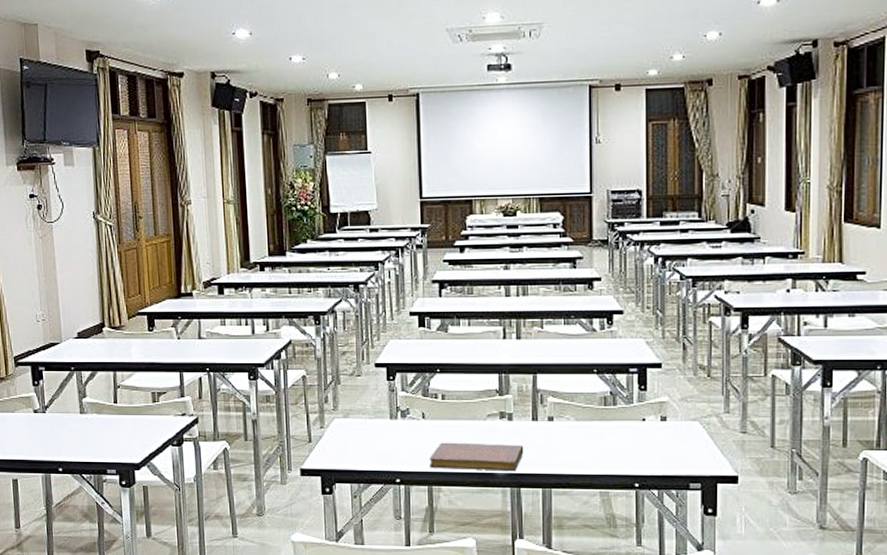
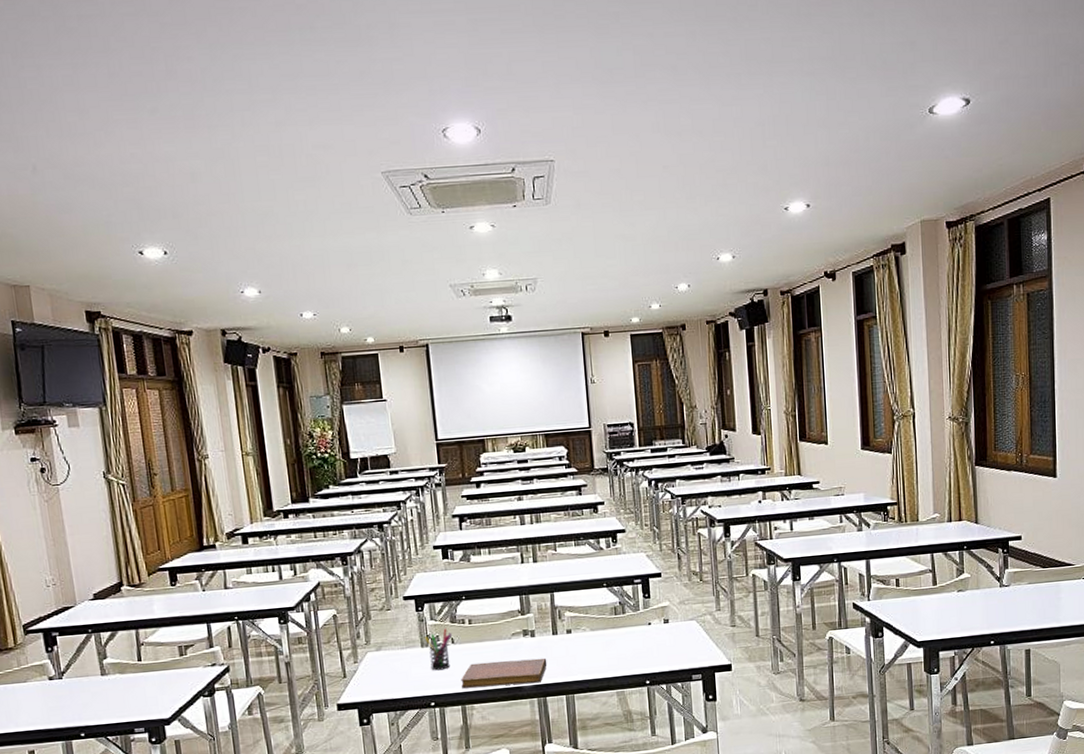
pen holder: none [393,401,424,446] -> present [424,628,453,671]

